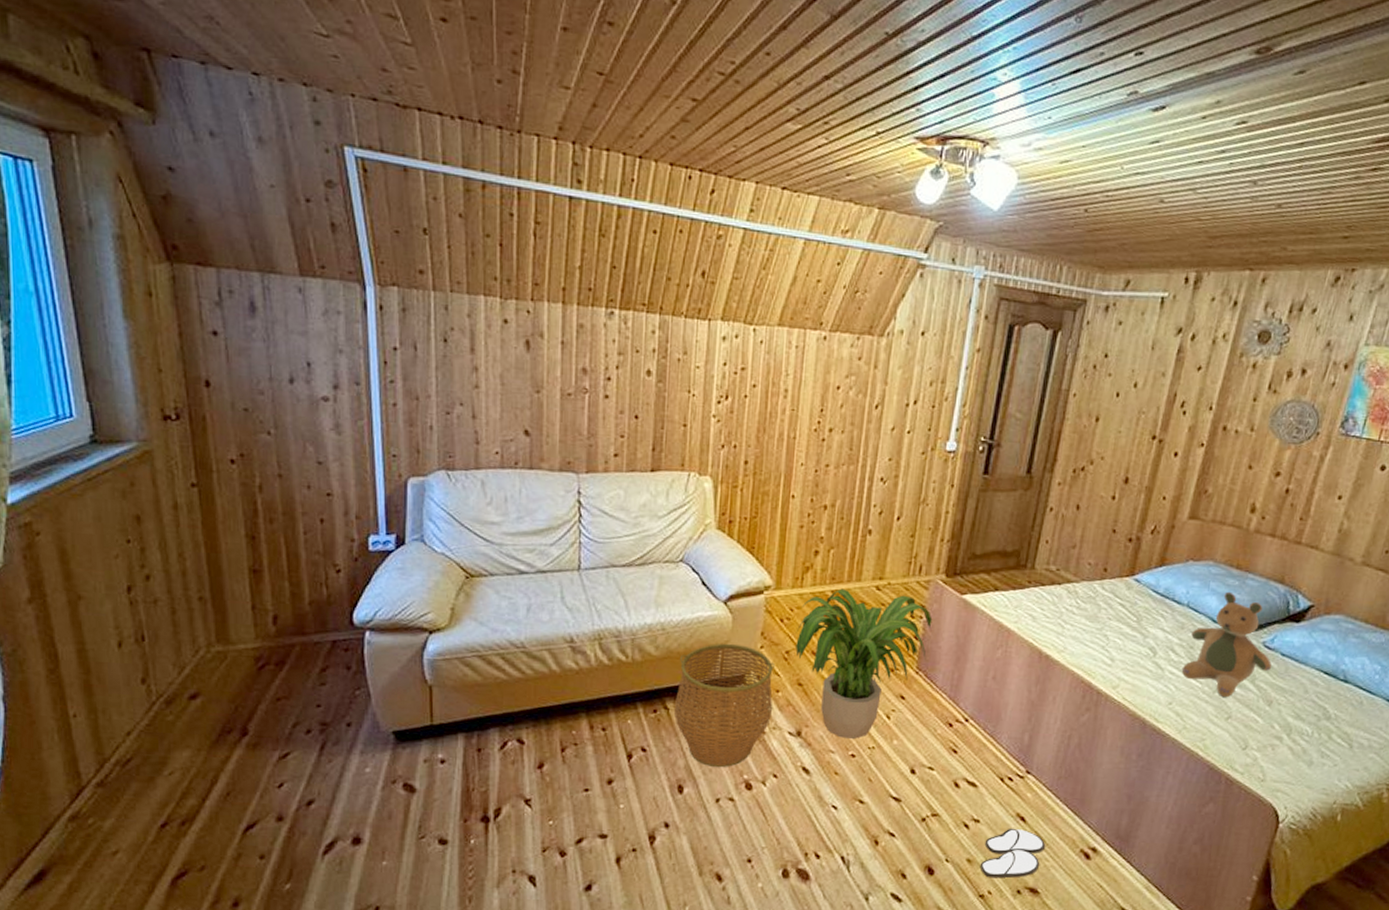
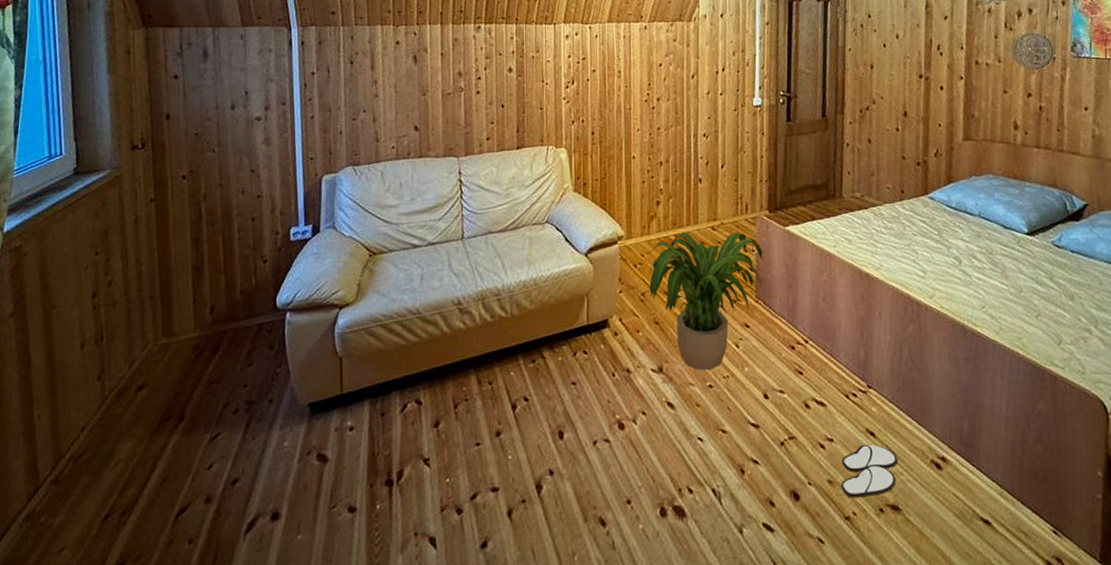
basket: present [673,643,775,767] -> none [549,291,636,410]
teddy bear: present [1181,591,1272,698] -> none [986,199,1066,297]

